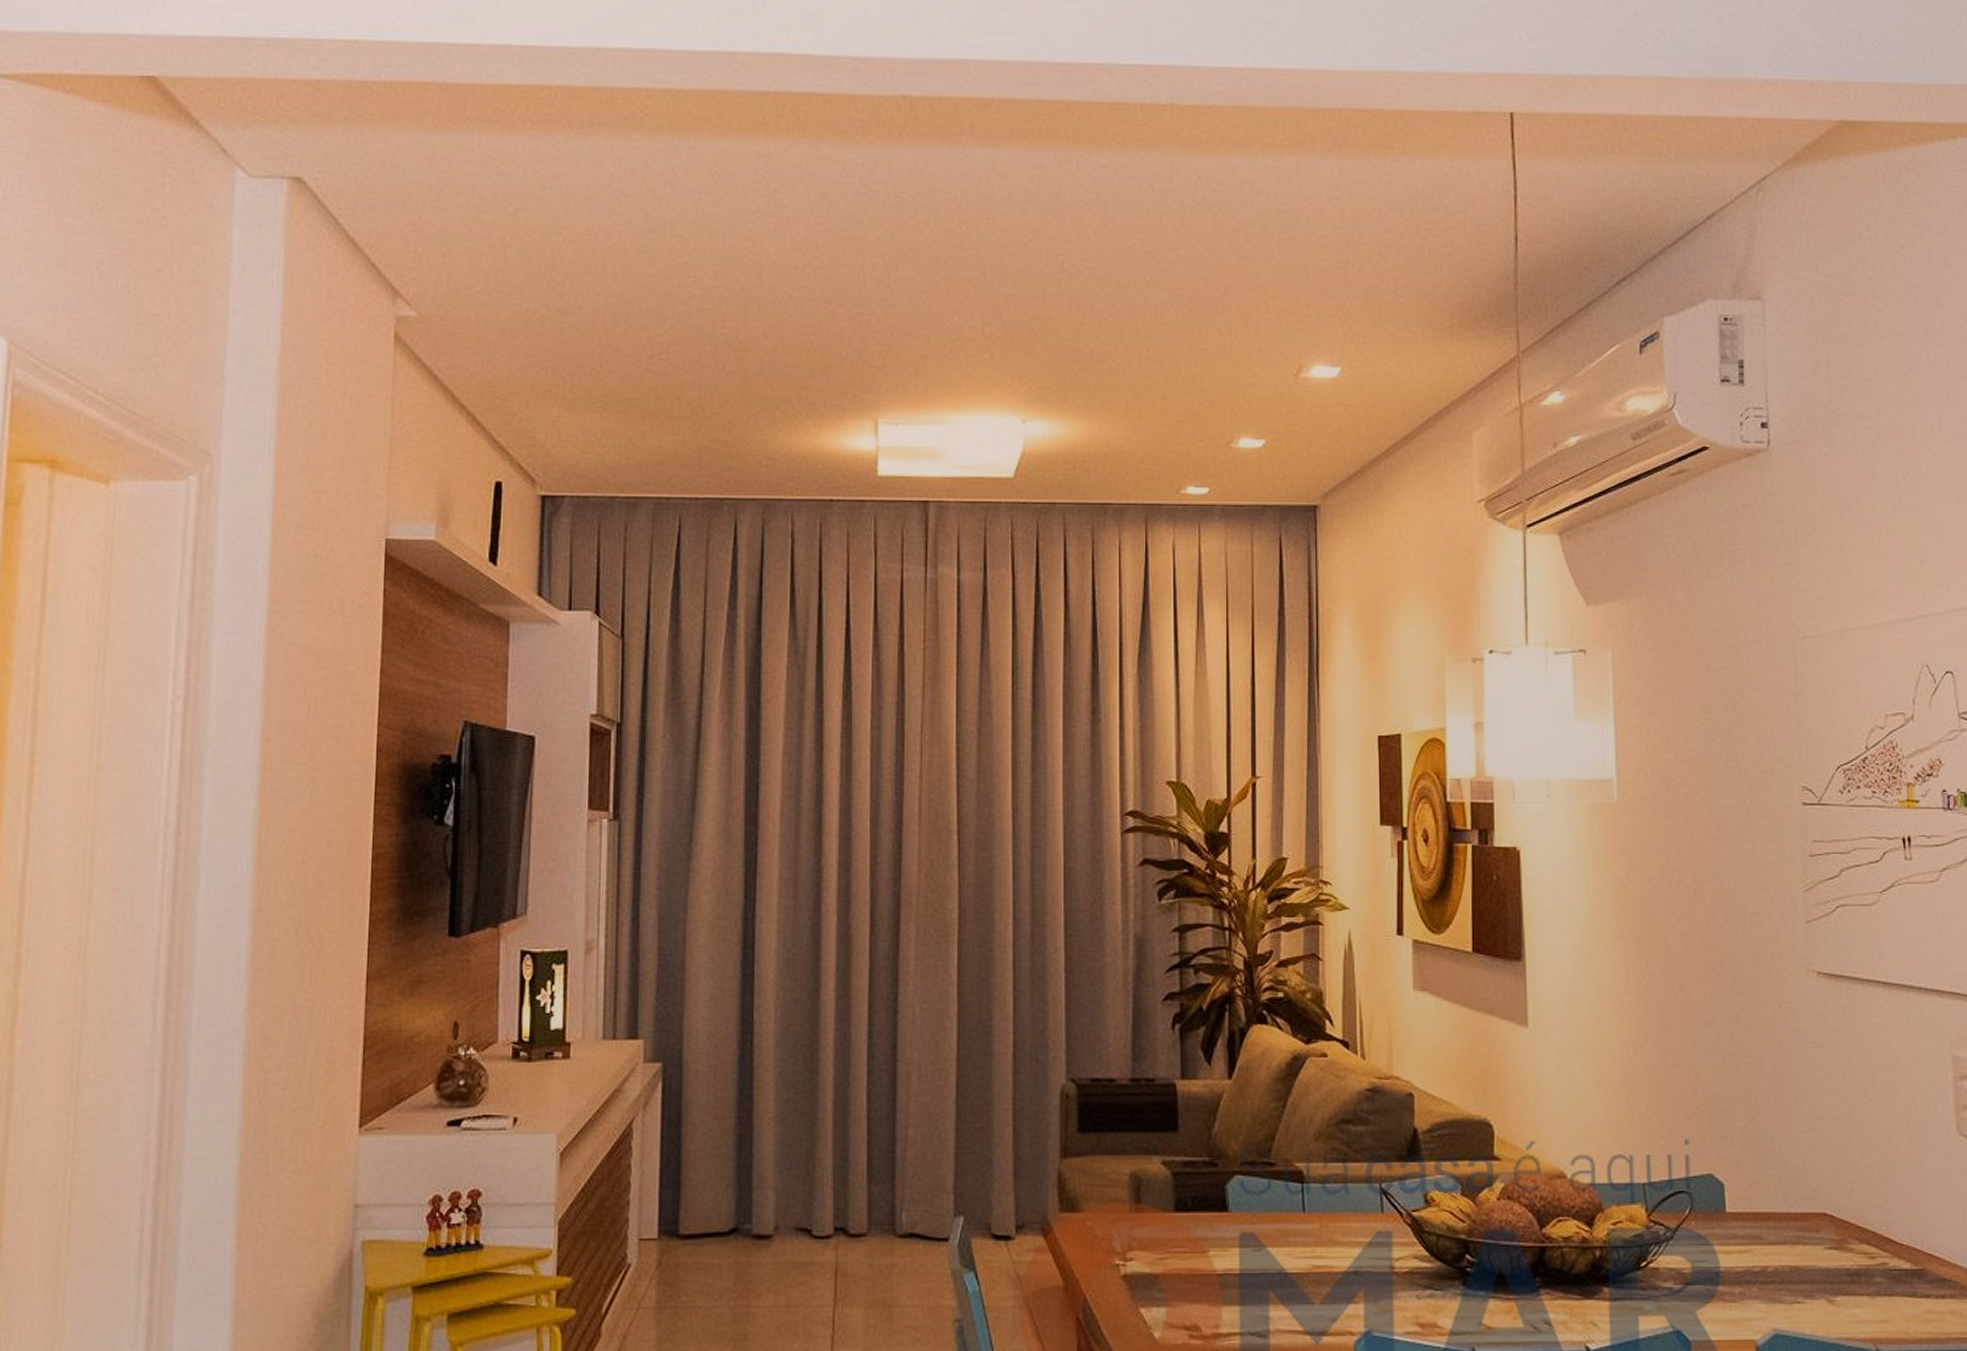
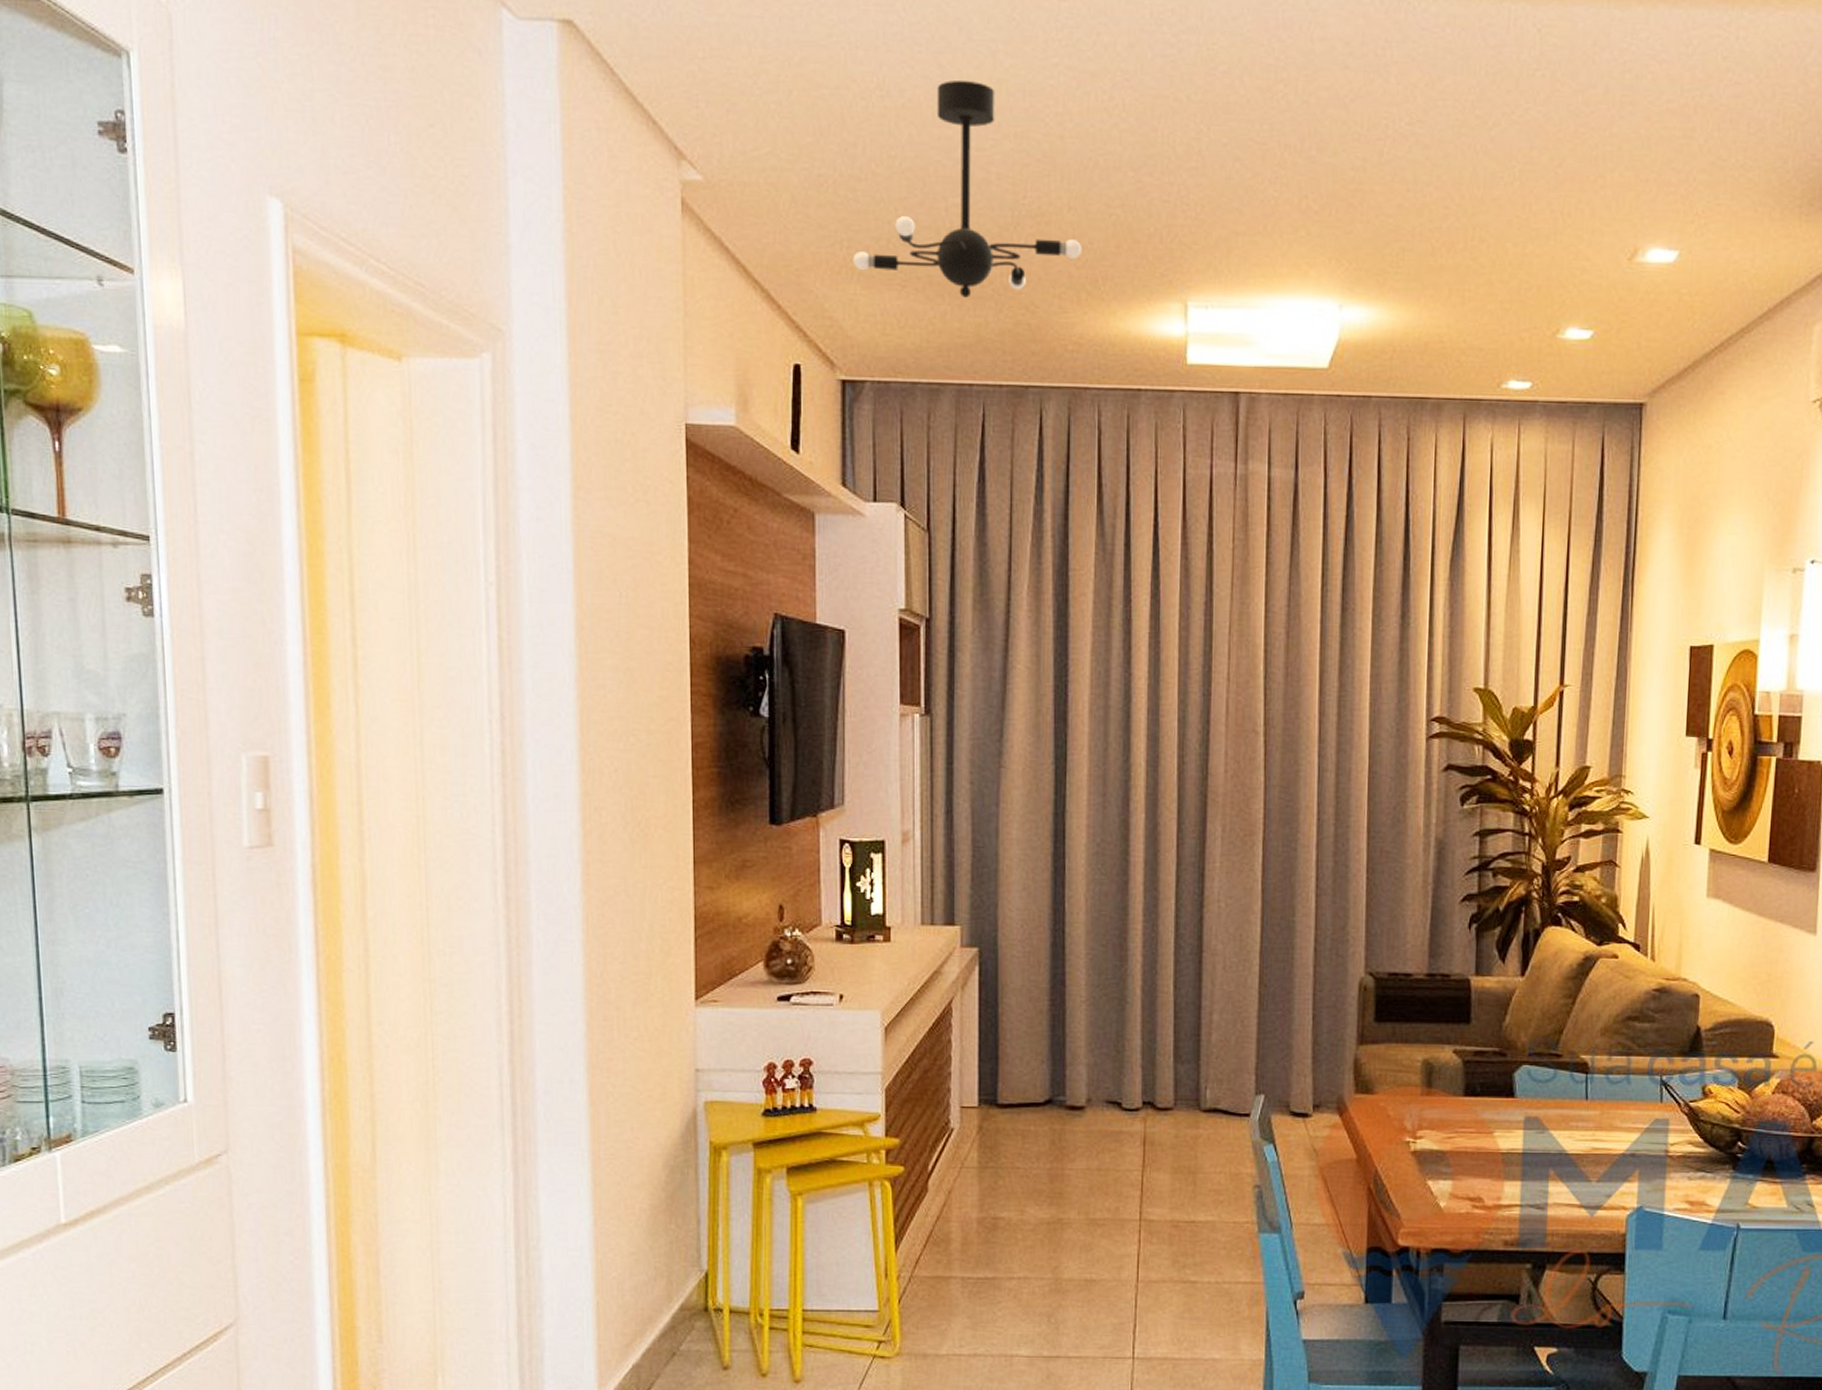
ceiling light fixture: none [557,226,778,418] -> present [853,80,1083,298]

